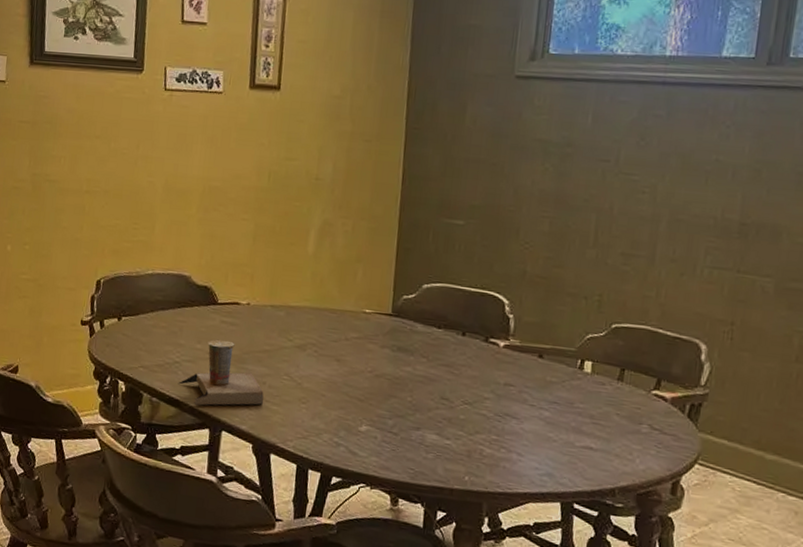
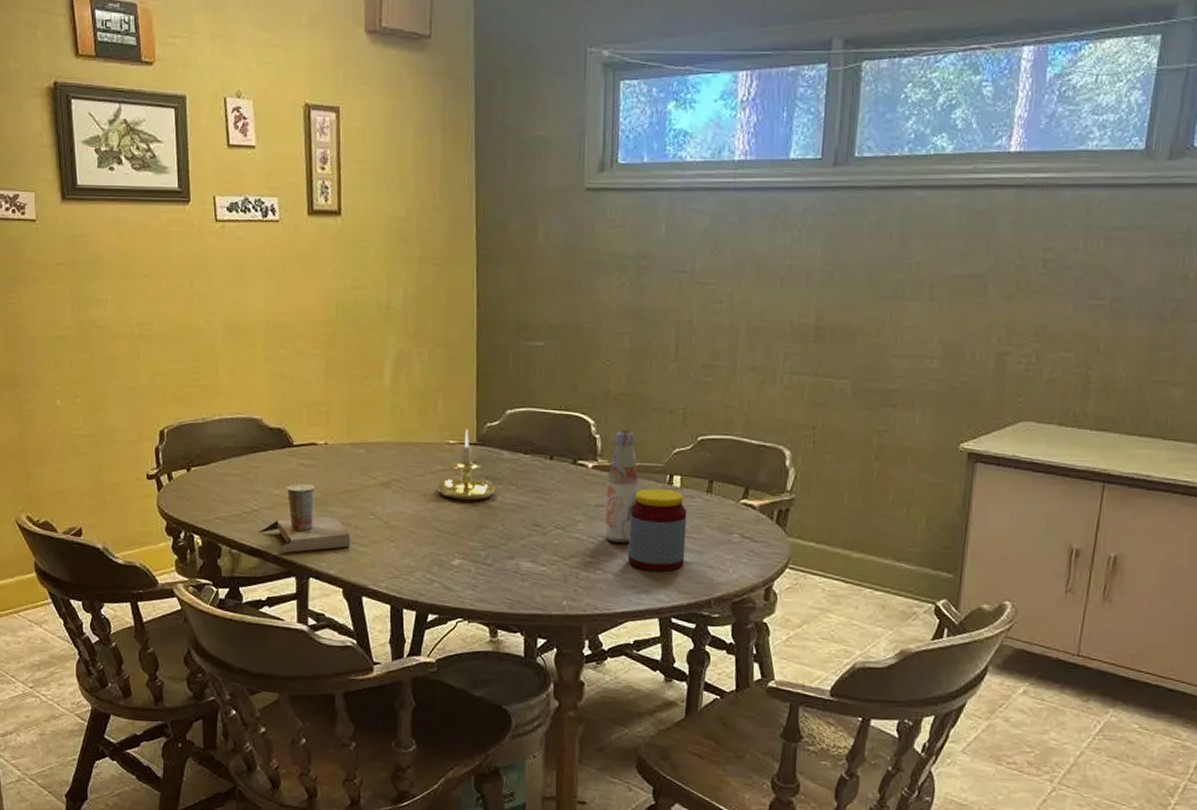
candle holder: none [351,300,408,370] -> present [438,429,496,501]
bottle: none [512,312,550,424] -> present [605,430,640,543]
jar: none [533,371,597,456] -> present [627,488,687,571]

